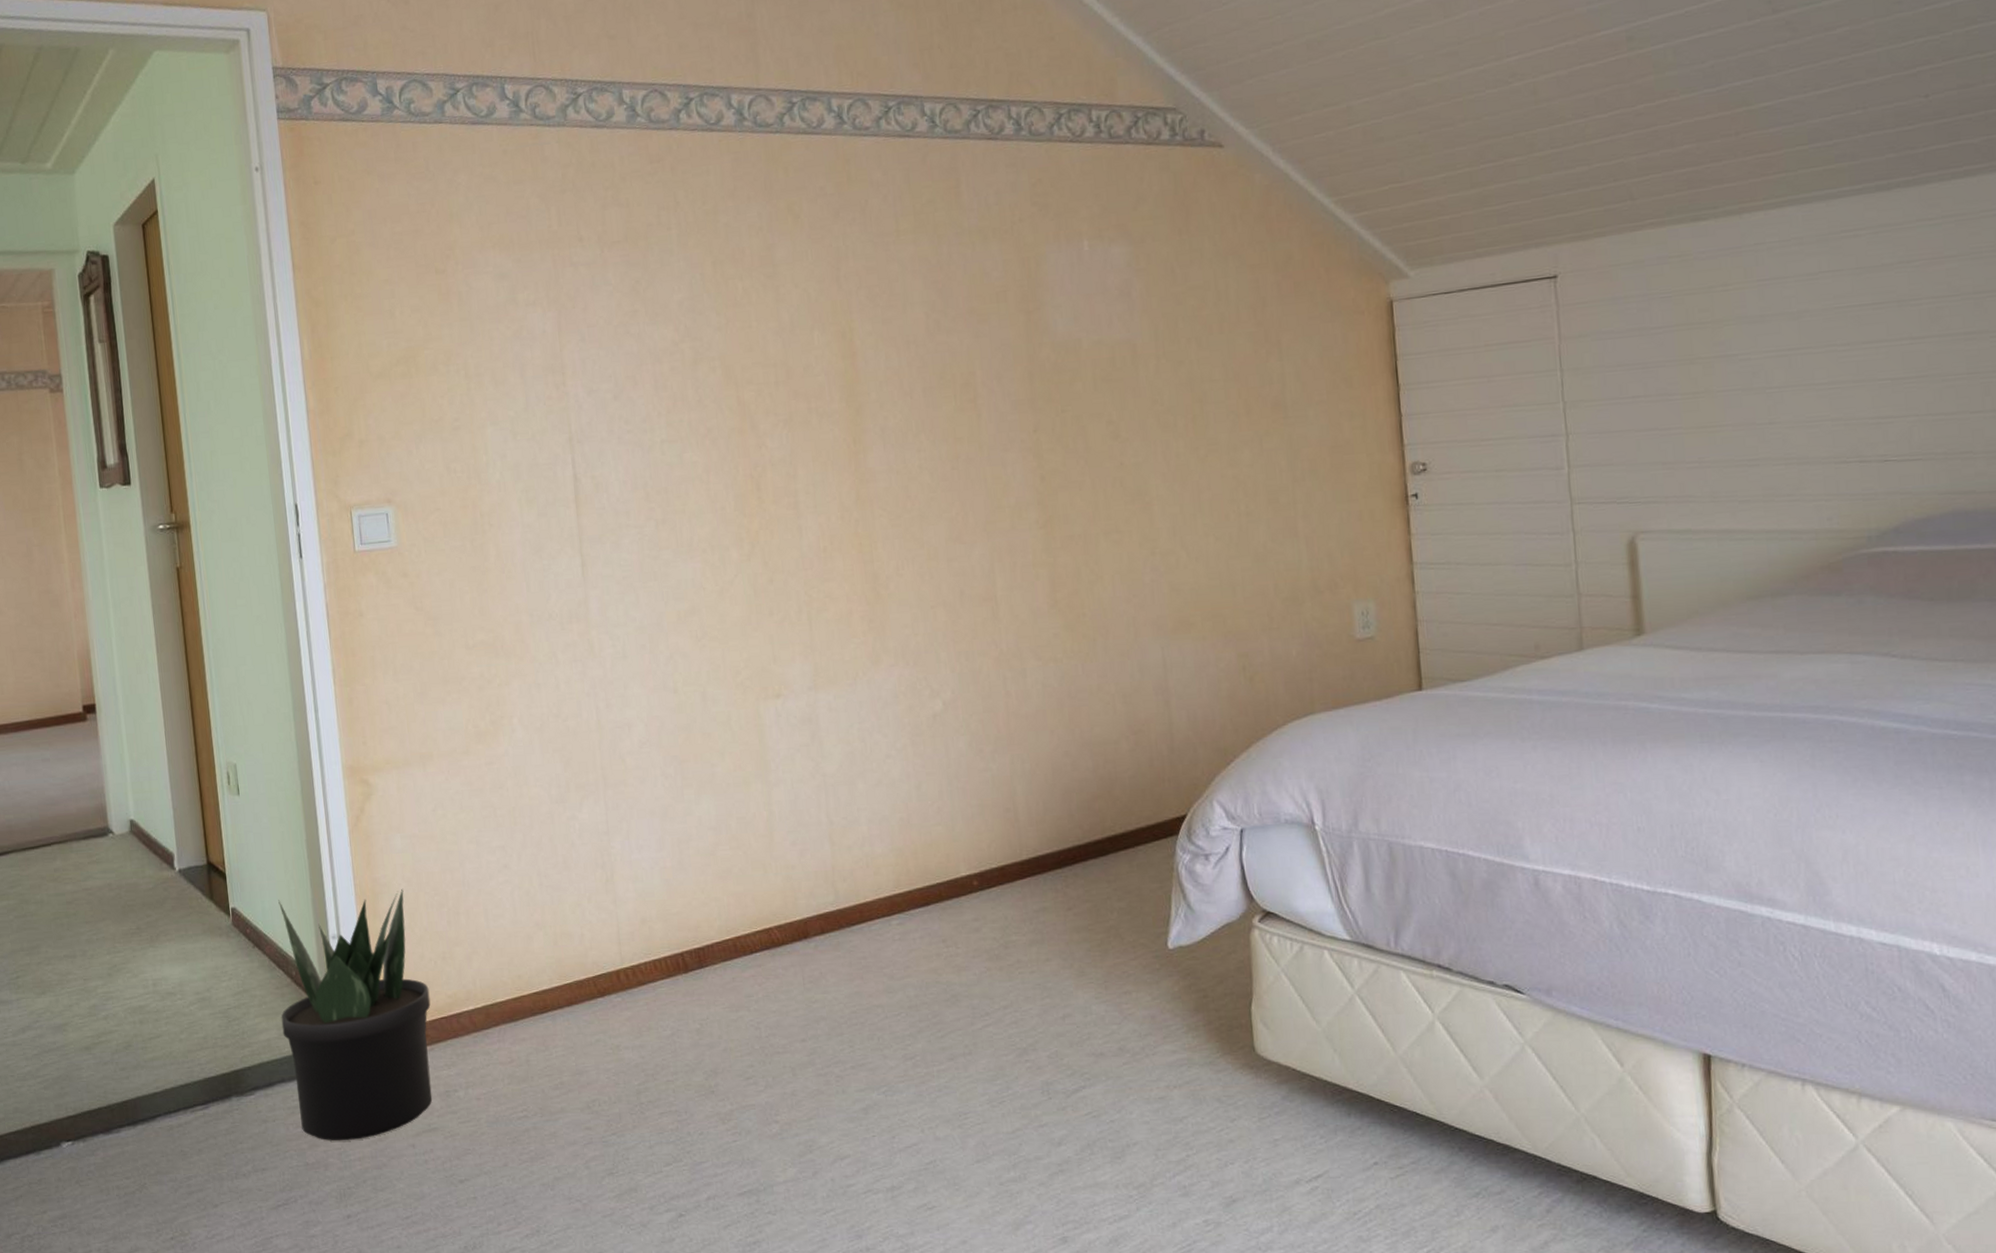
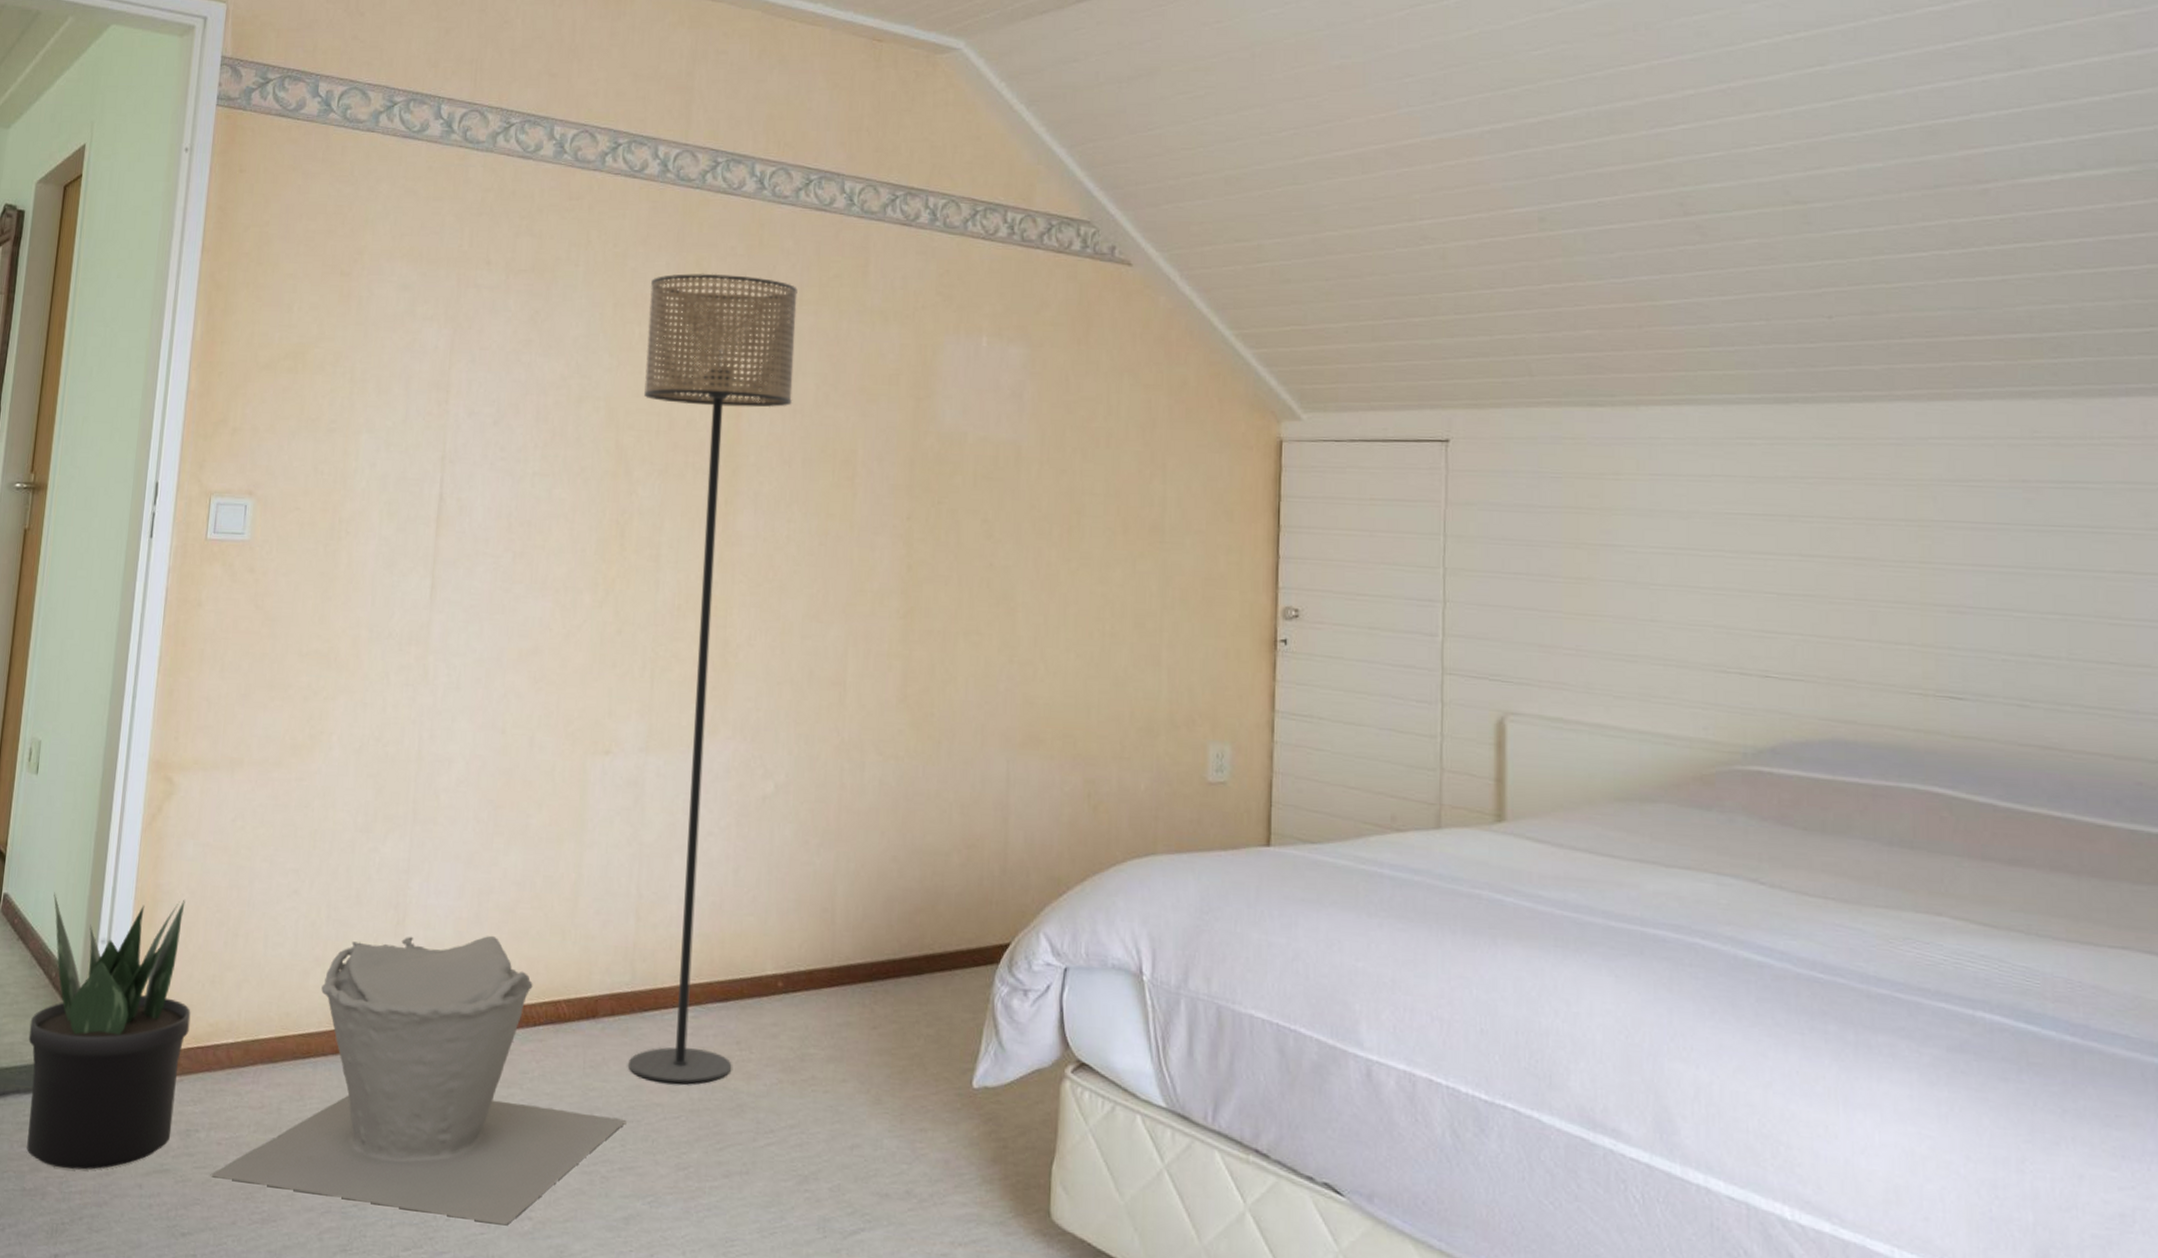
laundry basket: none [475,878,851,1132] -> present [210,935,627,1225]
floor lamp: none [745,214,942,986] -> present [629,273,798,1085]

